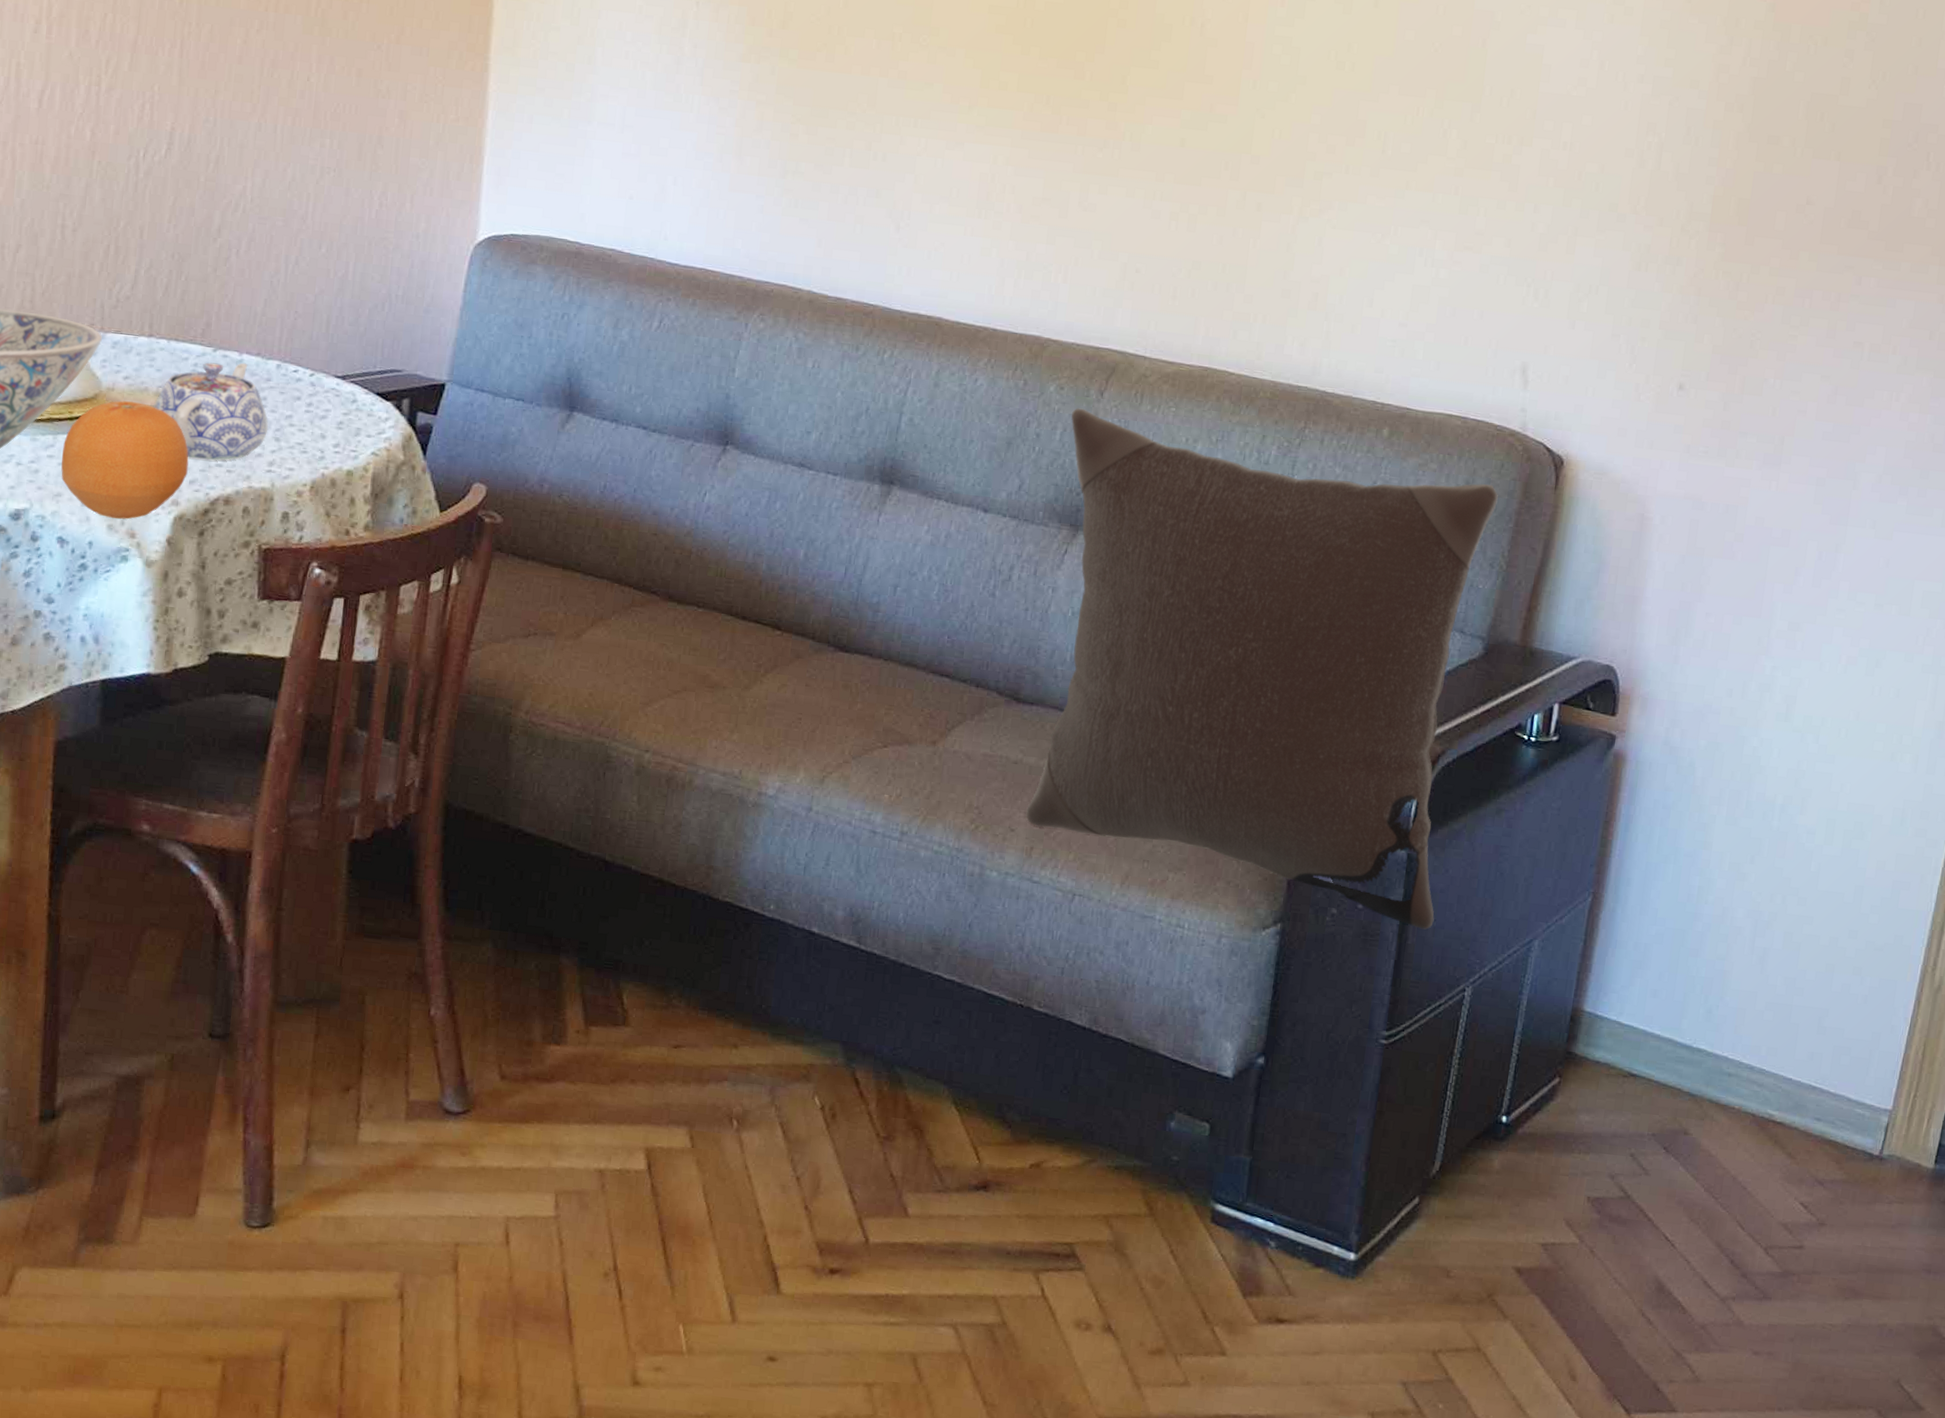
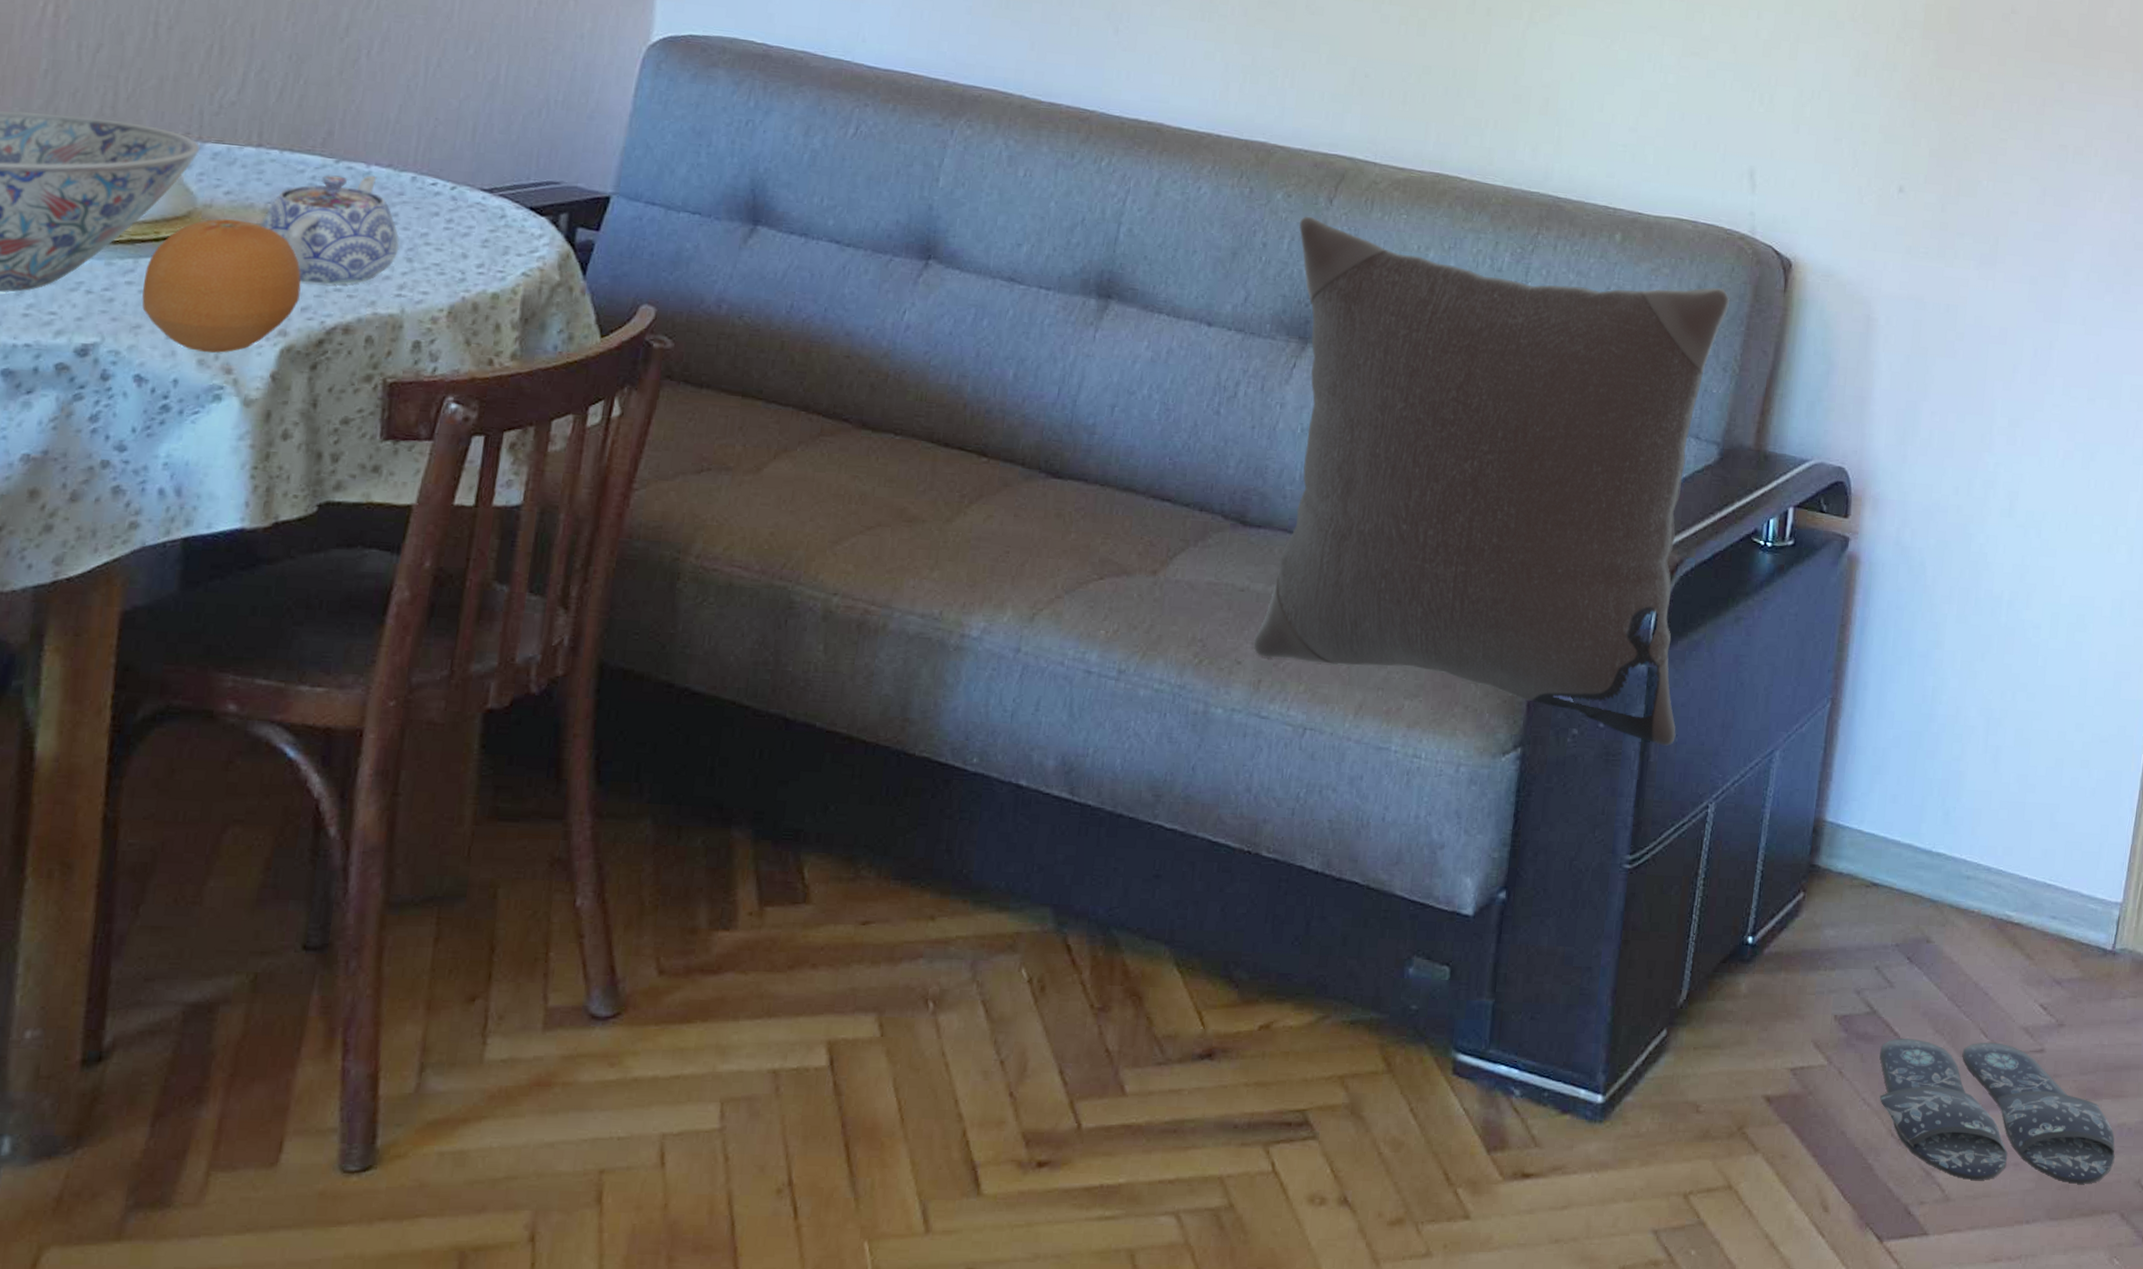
slippers: none [1631,1223,1875,1379] -> present [1879,1038,2115,1184]

